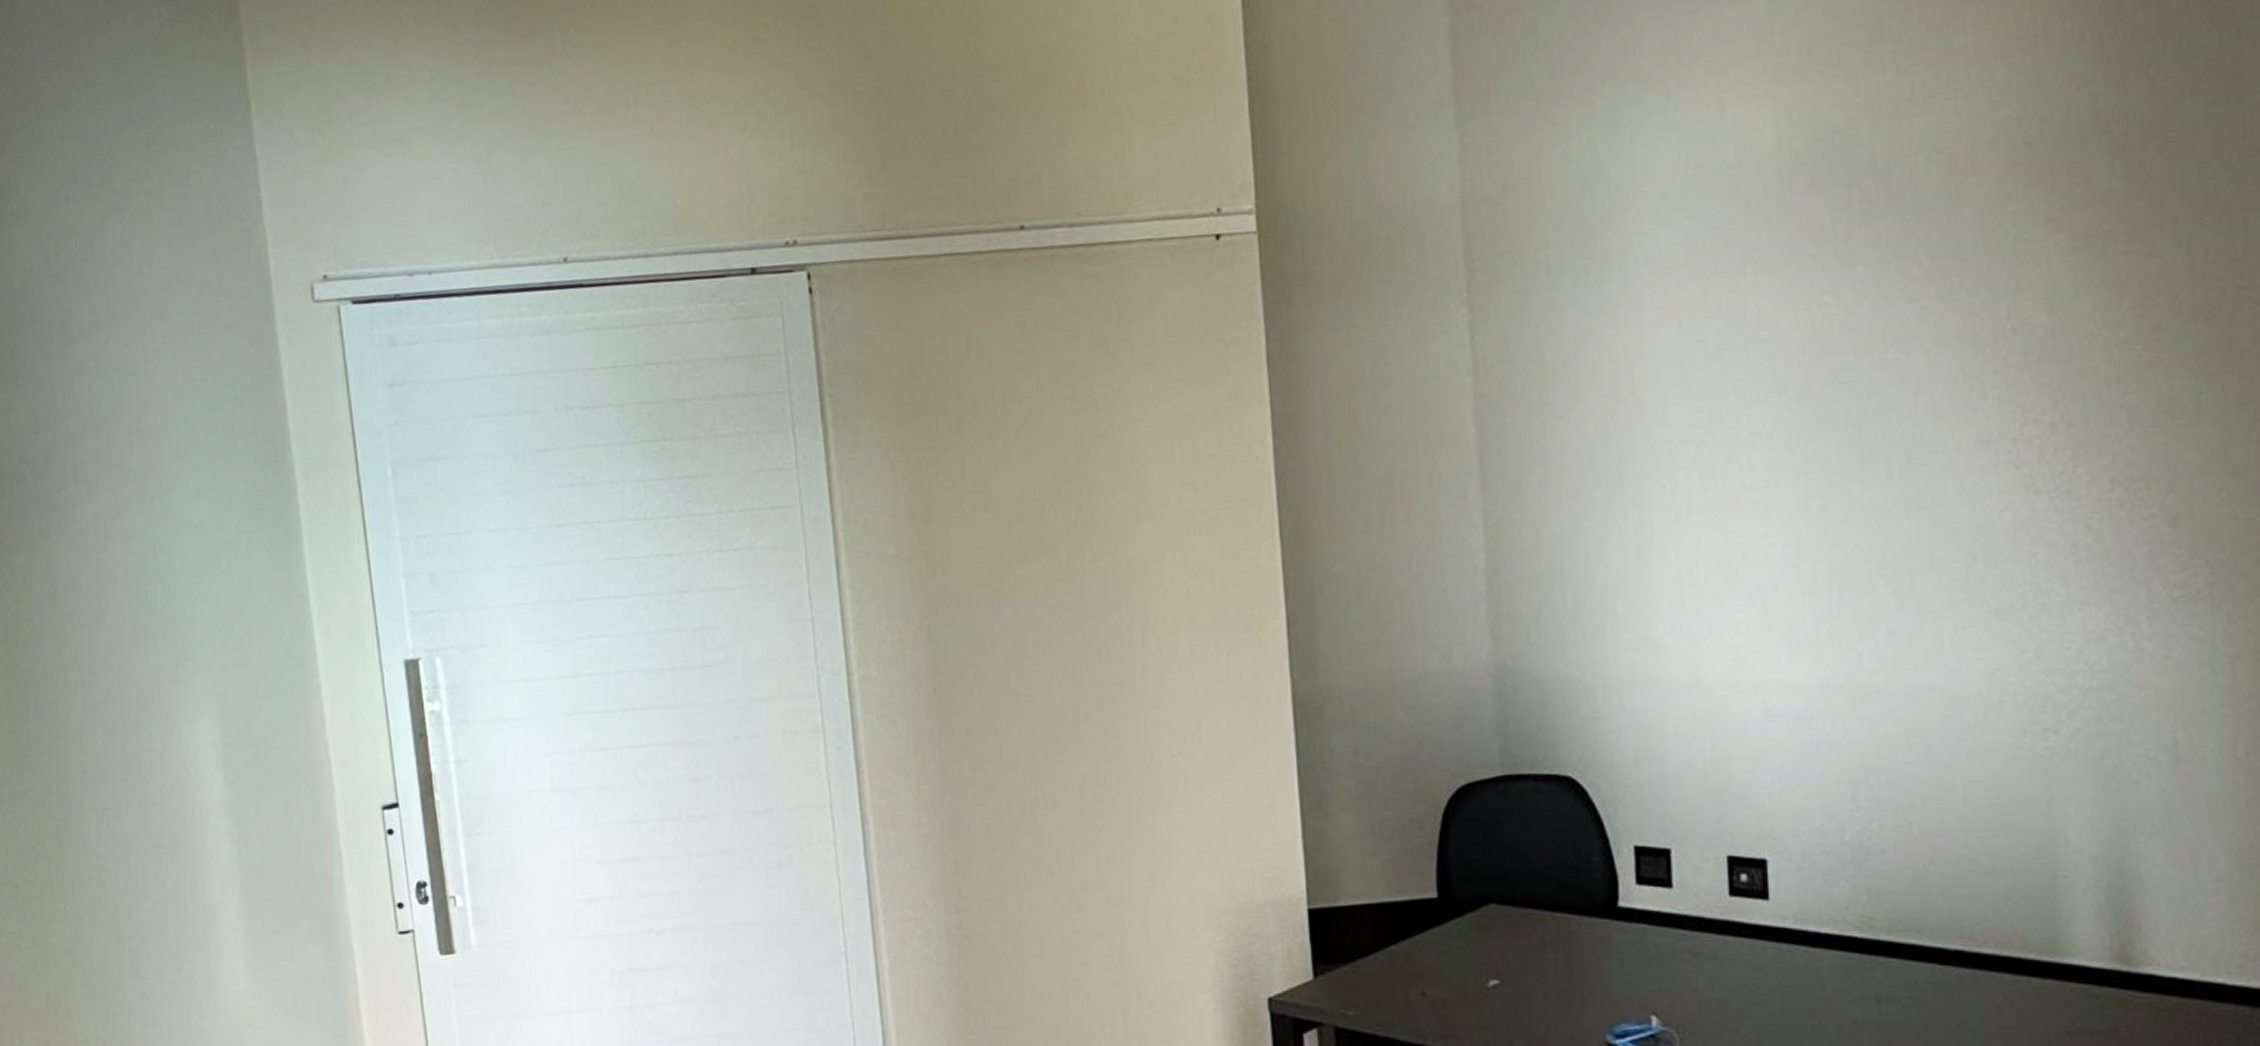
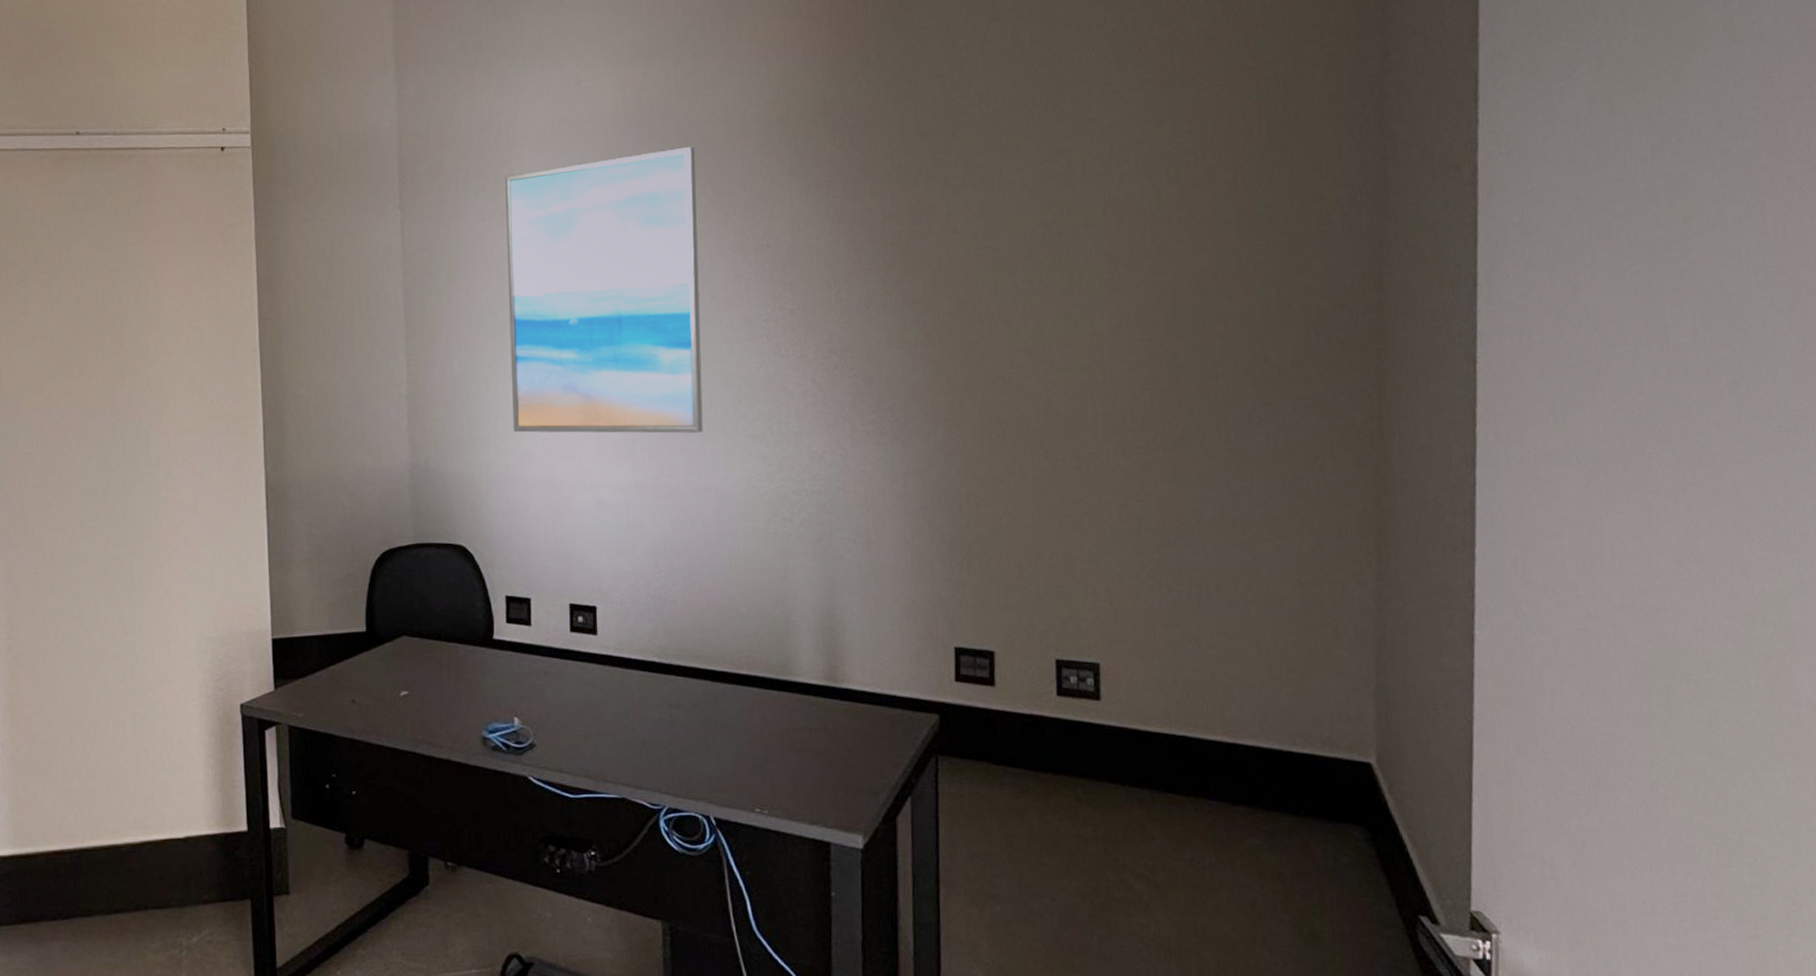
wall art: none [1617,191,1921,616] -> present [505,146,703,433]

